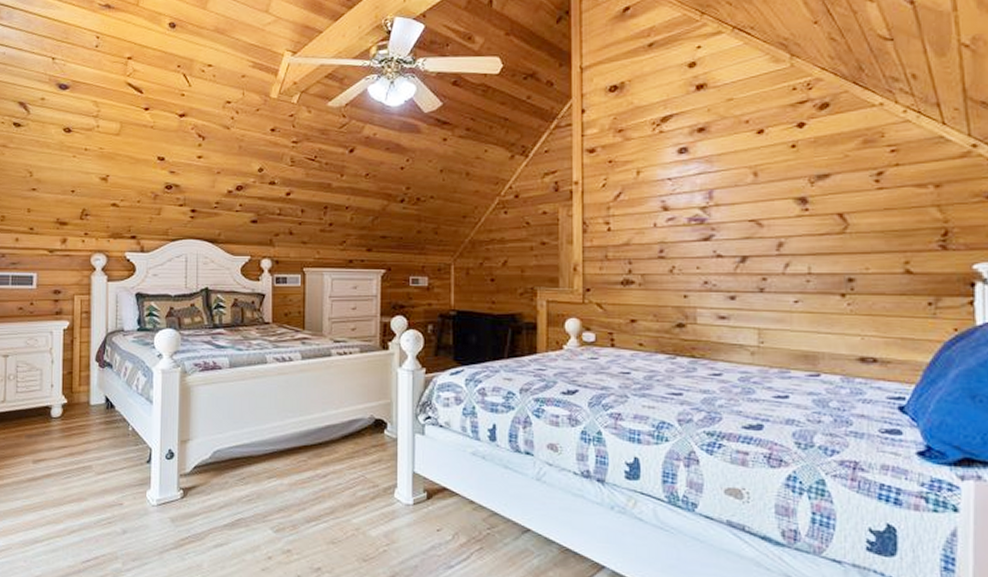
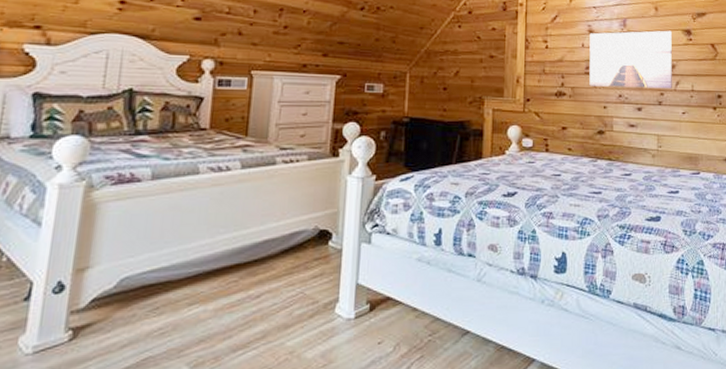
wall art: none [664,200,779,273] -> present [589,30,672,89]

